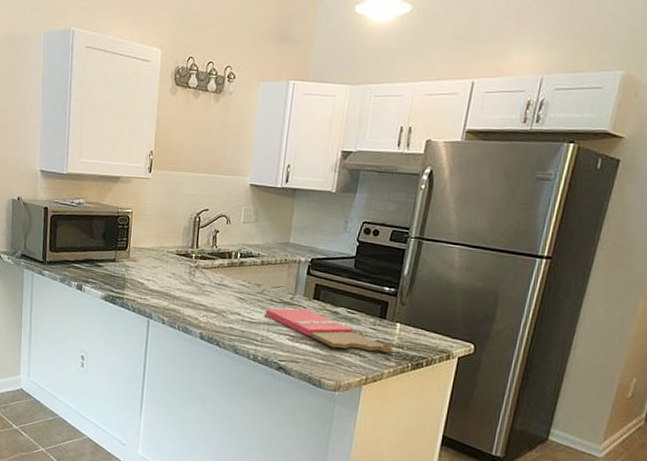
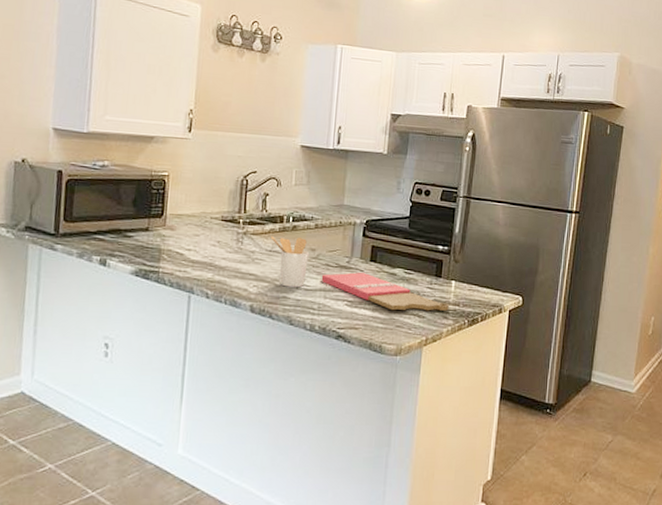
utensil holder: none [220,271,255,320] -> present [271,236,310,288]

